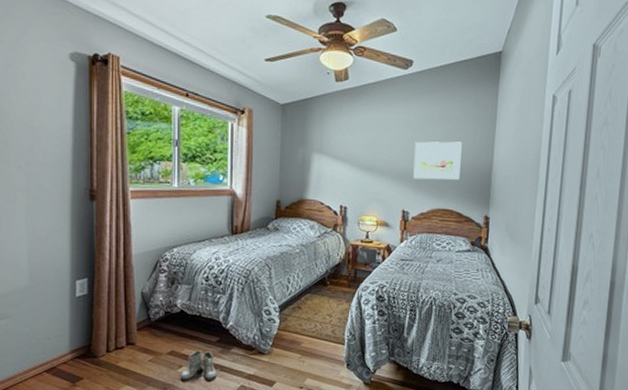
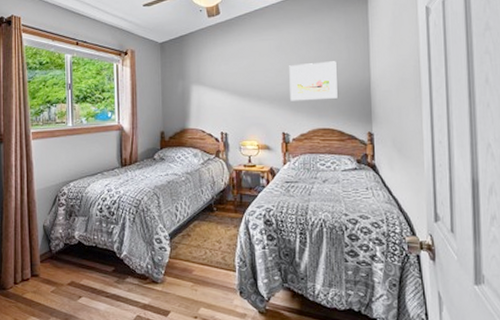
boots: present [180,351,220,381] -> none [80,281,117,312]

